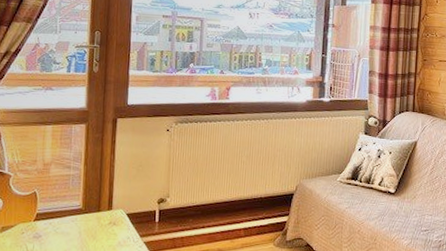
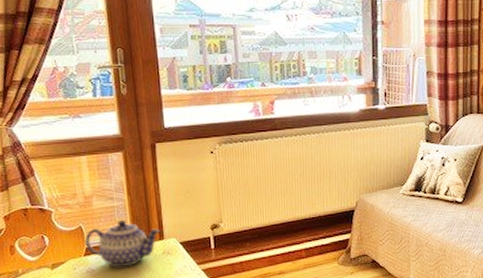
teapot: none [37,188,110,235] -> present [85,219,161,268]

